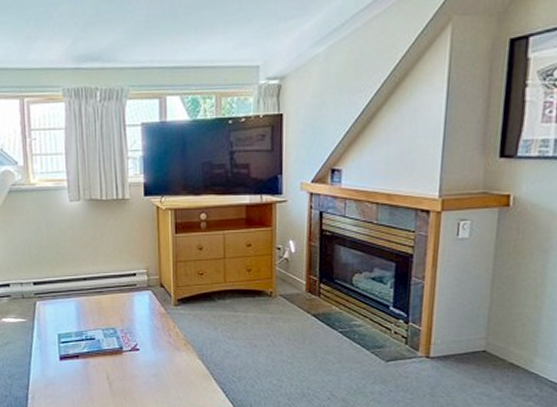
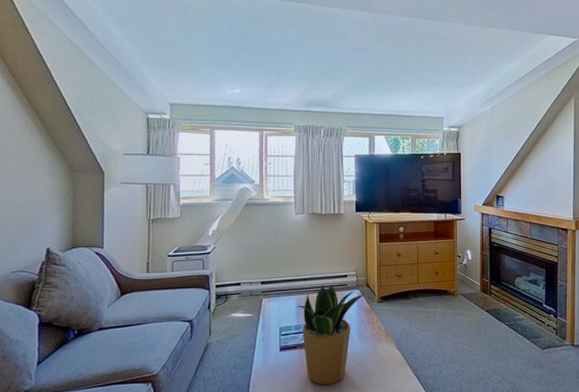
potted plant: none [77,284,160,398] -> present [297,284,366,385]

